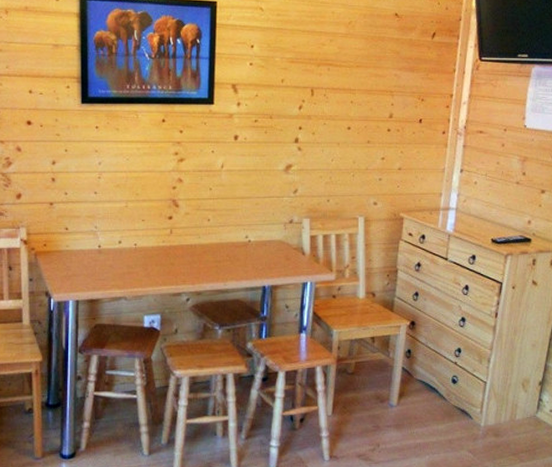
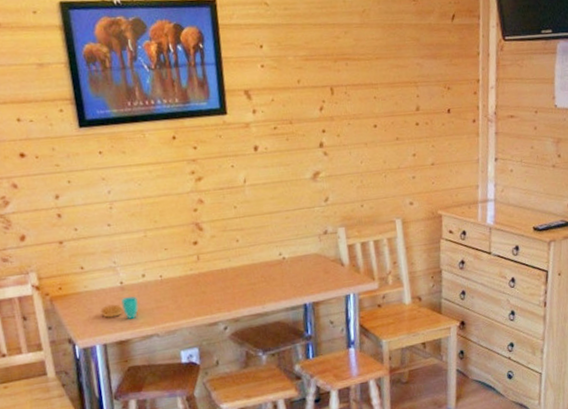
cup: none [77,260,113,281] -> present [100,296,139,320]

